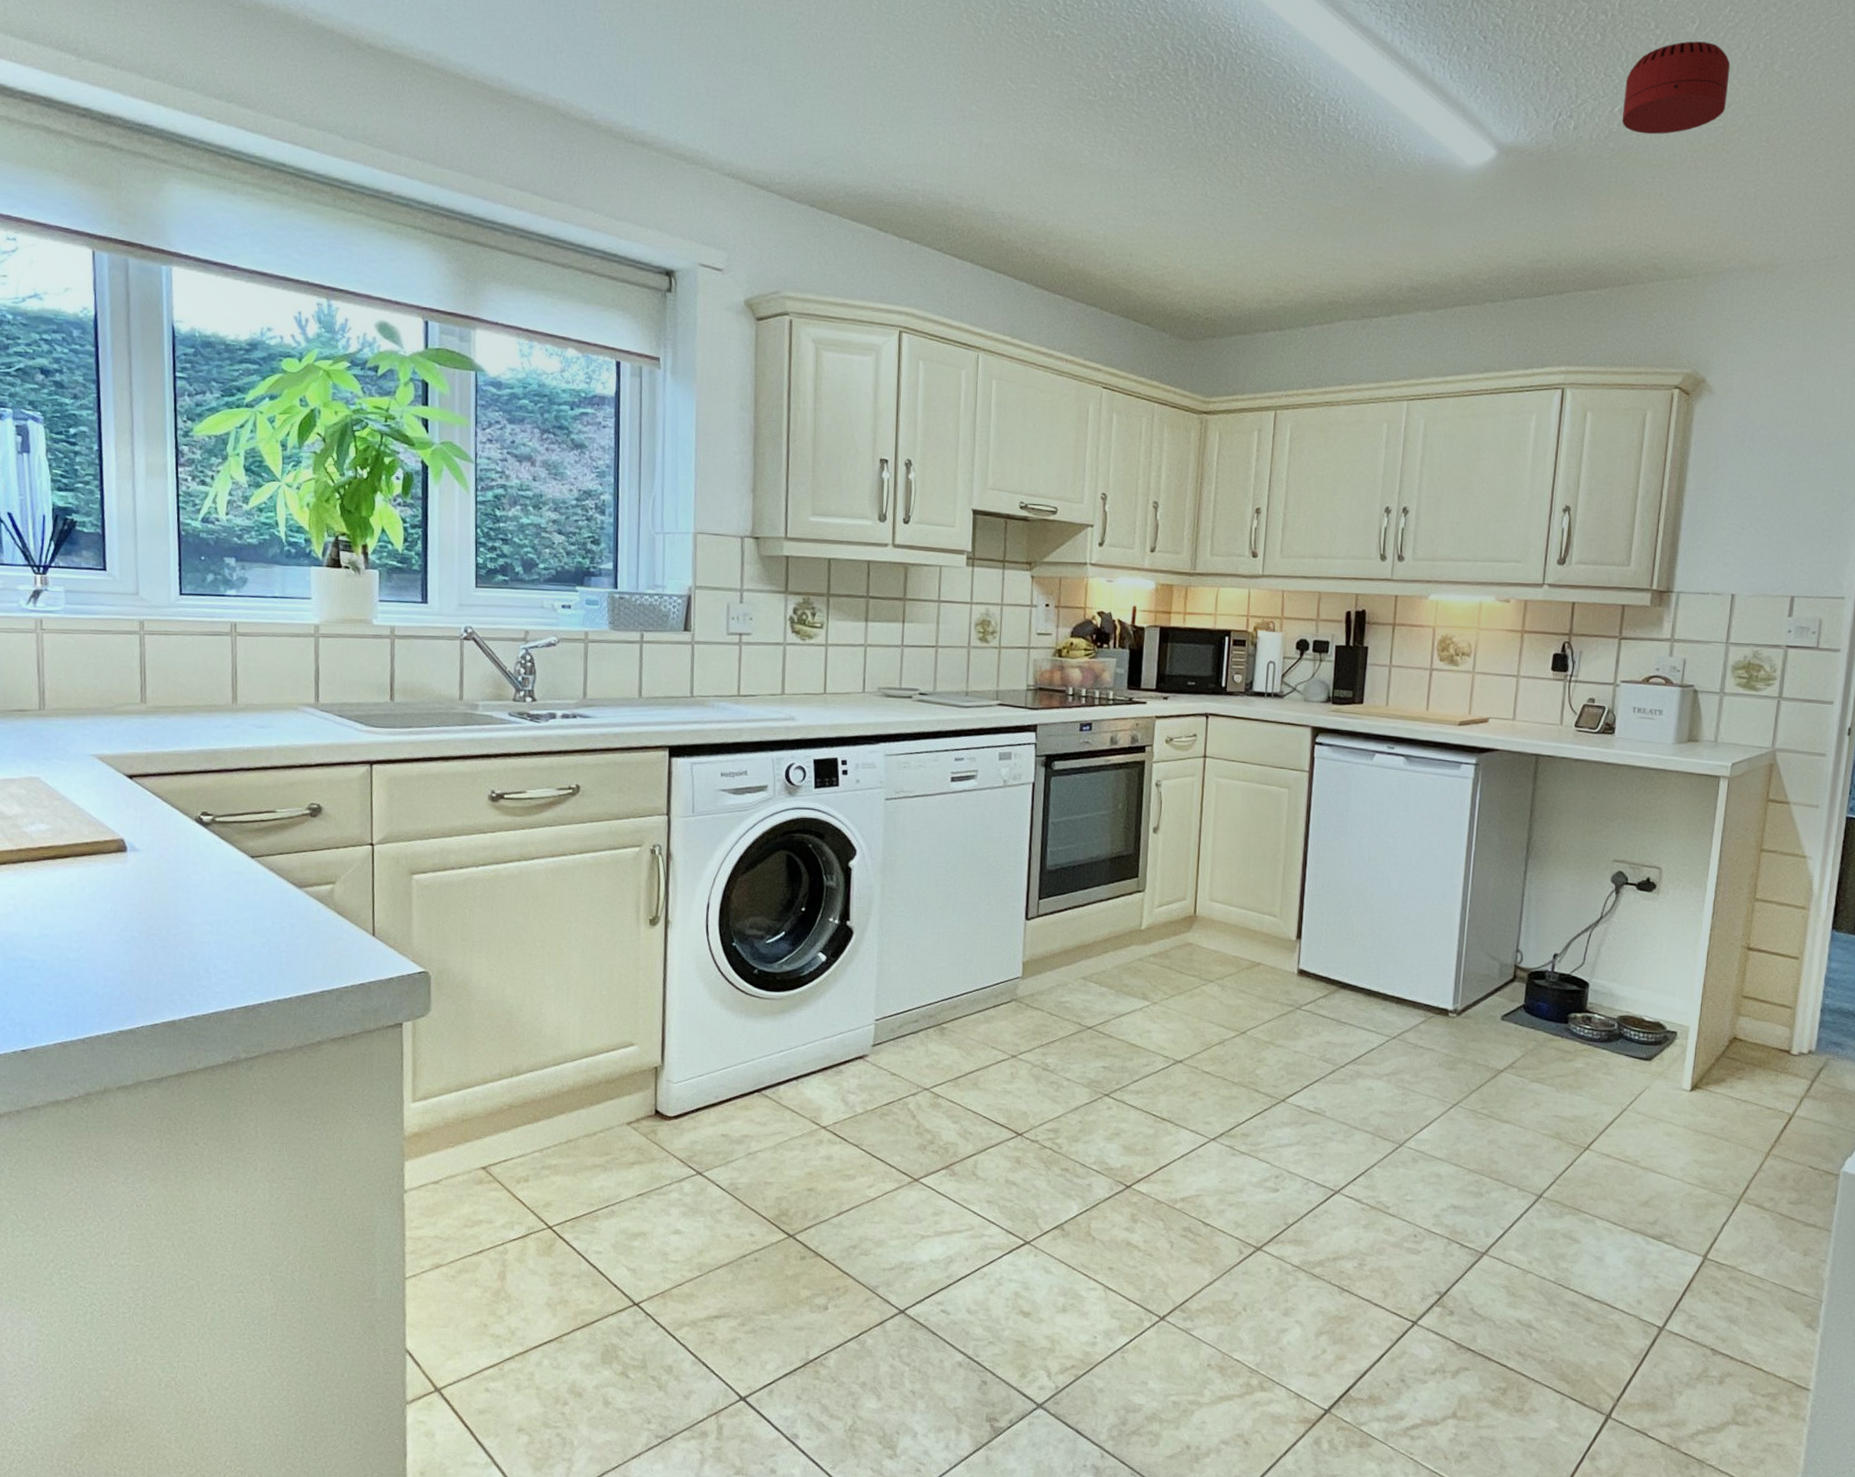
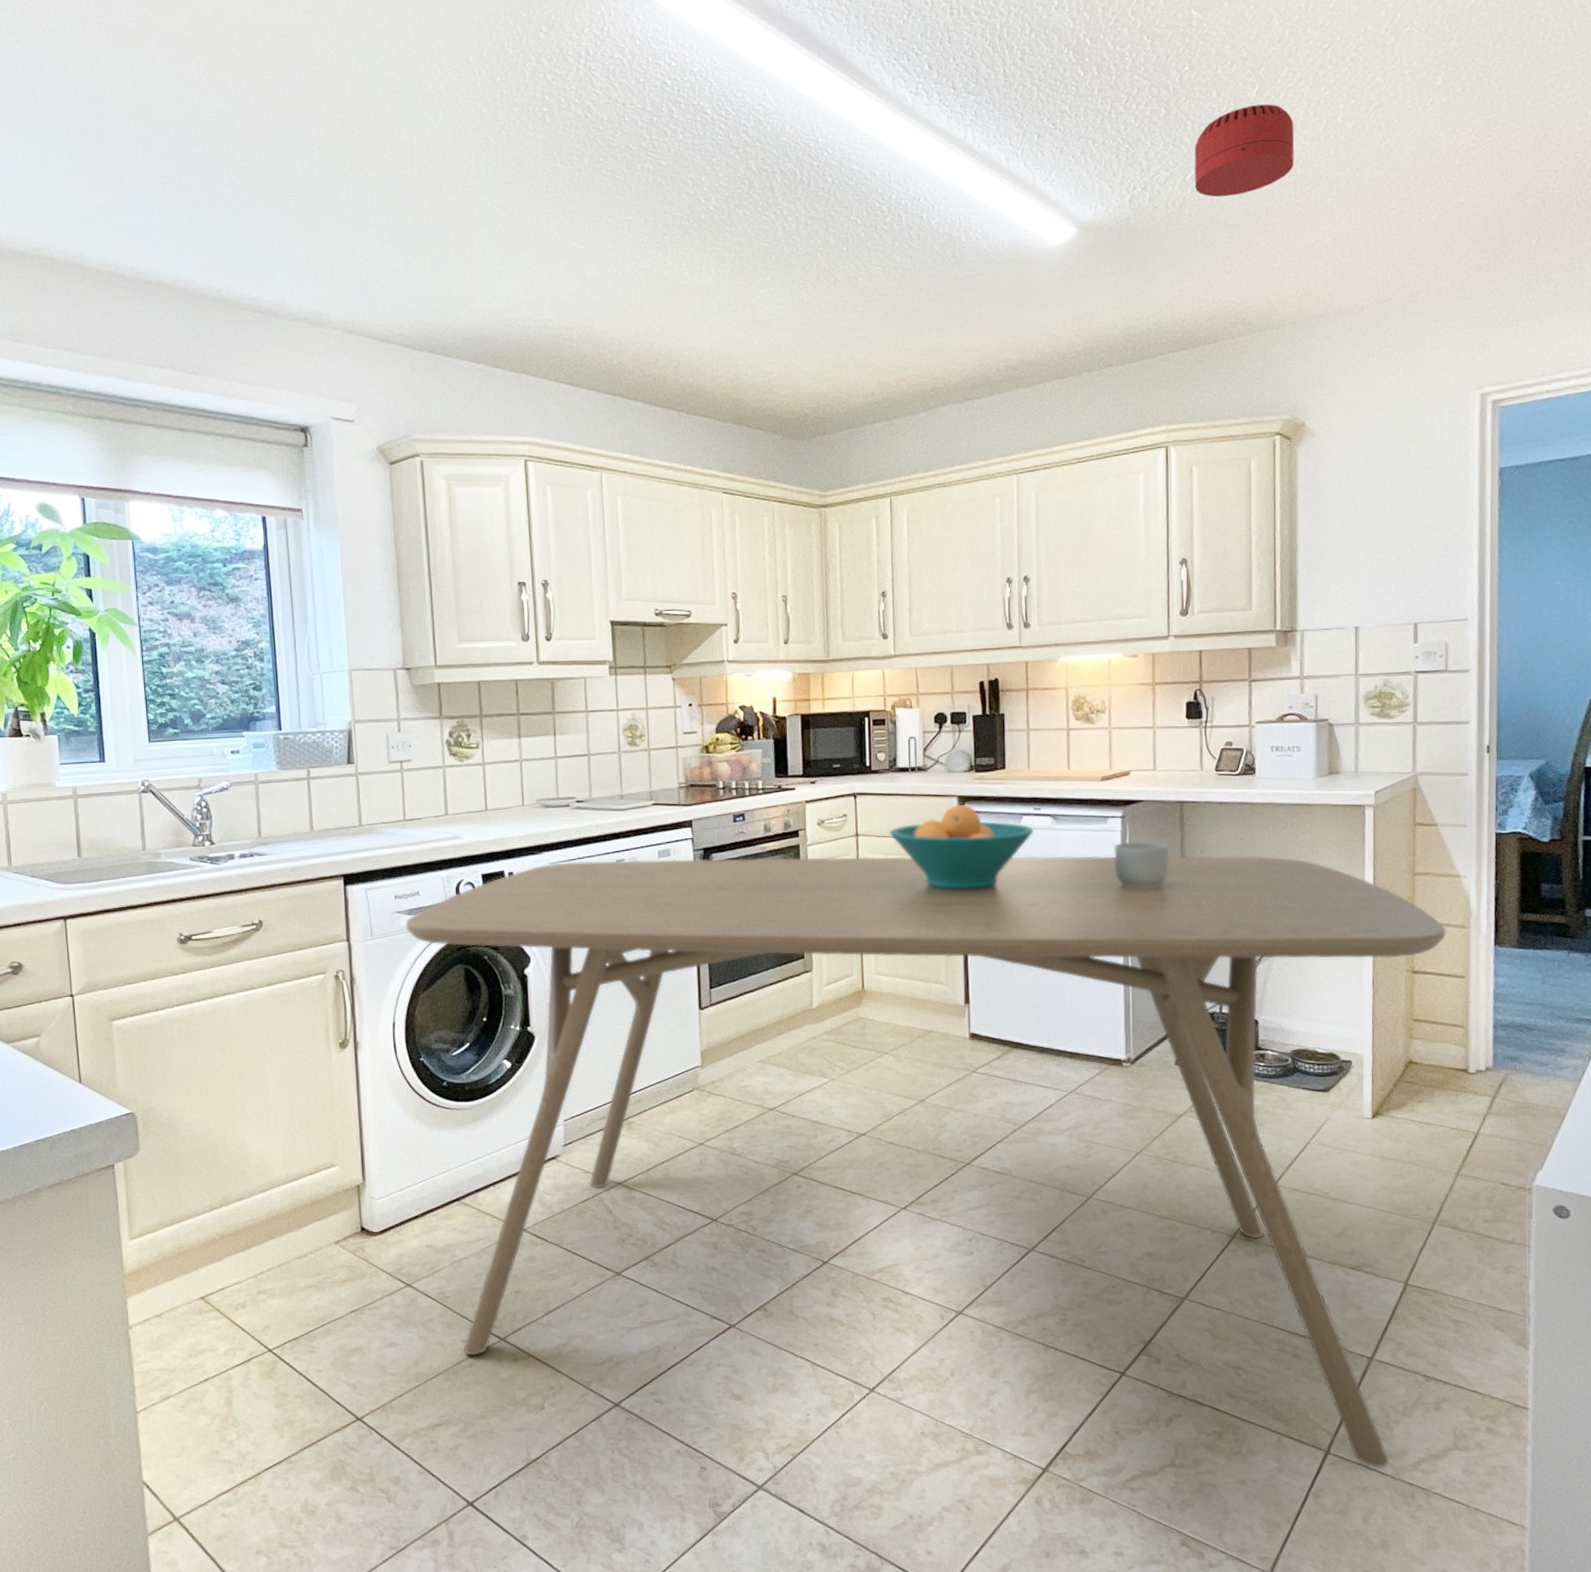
dining table: none [729,755,1786,1436] -> present [405,856,1447,1468]
fruit bowl: none [1237,735,1386,824] -> present [888,804,1034,890]
mug: none [1463,790,1520,841] -> present [1113,841,1170,890]

